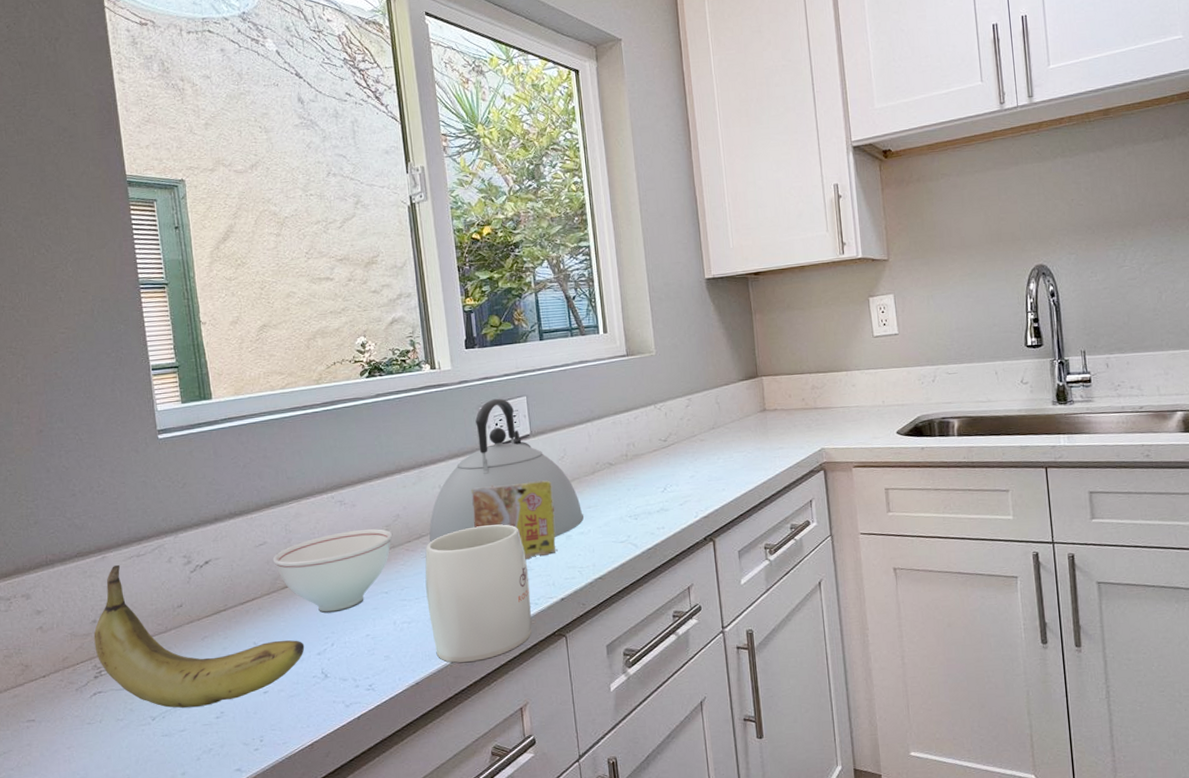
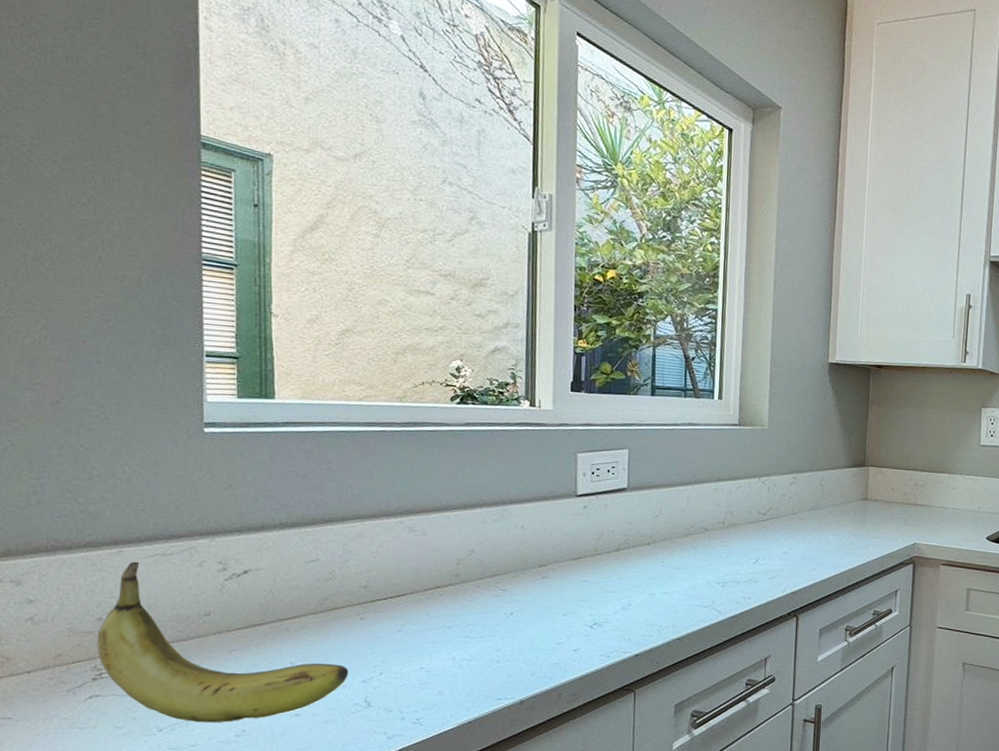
bowl: present [272,528,393,614] -> none [324,559,464,641]
mug: present [425,524,532,664] -> none [492,572,605,707]
kettle: present [429,398,584,543] -> none [503,446,670,593]
food package: present [471,479,558,560] -> none [554,533,643,613]

